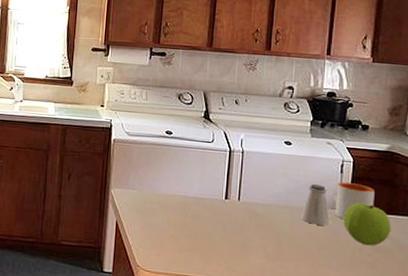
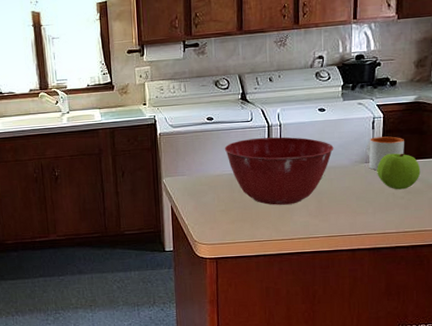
mixing bowl: none [180,161,298,242] -> present [224,136,334,205]
saltshaker: present [300,184,330,226] -> none [337,143,365,179]

